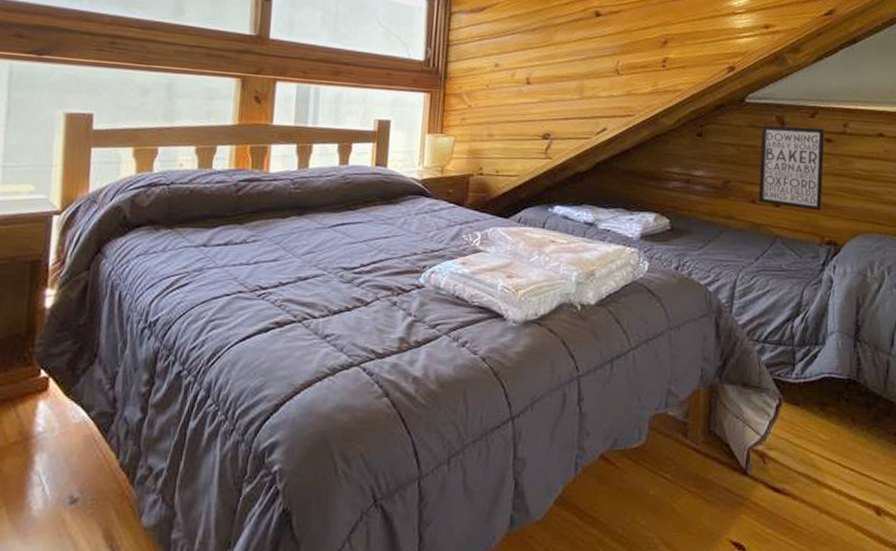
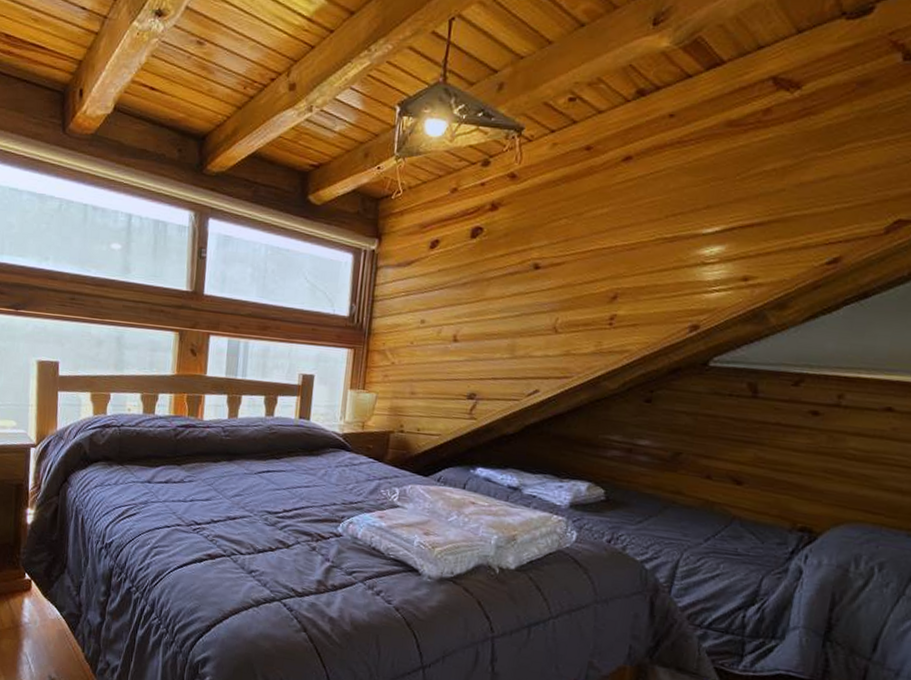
wall art: present [758,125,825,211] -> none [714,392,811,494]

